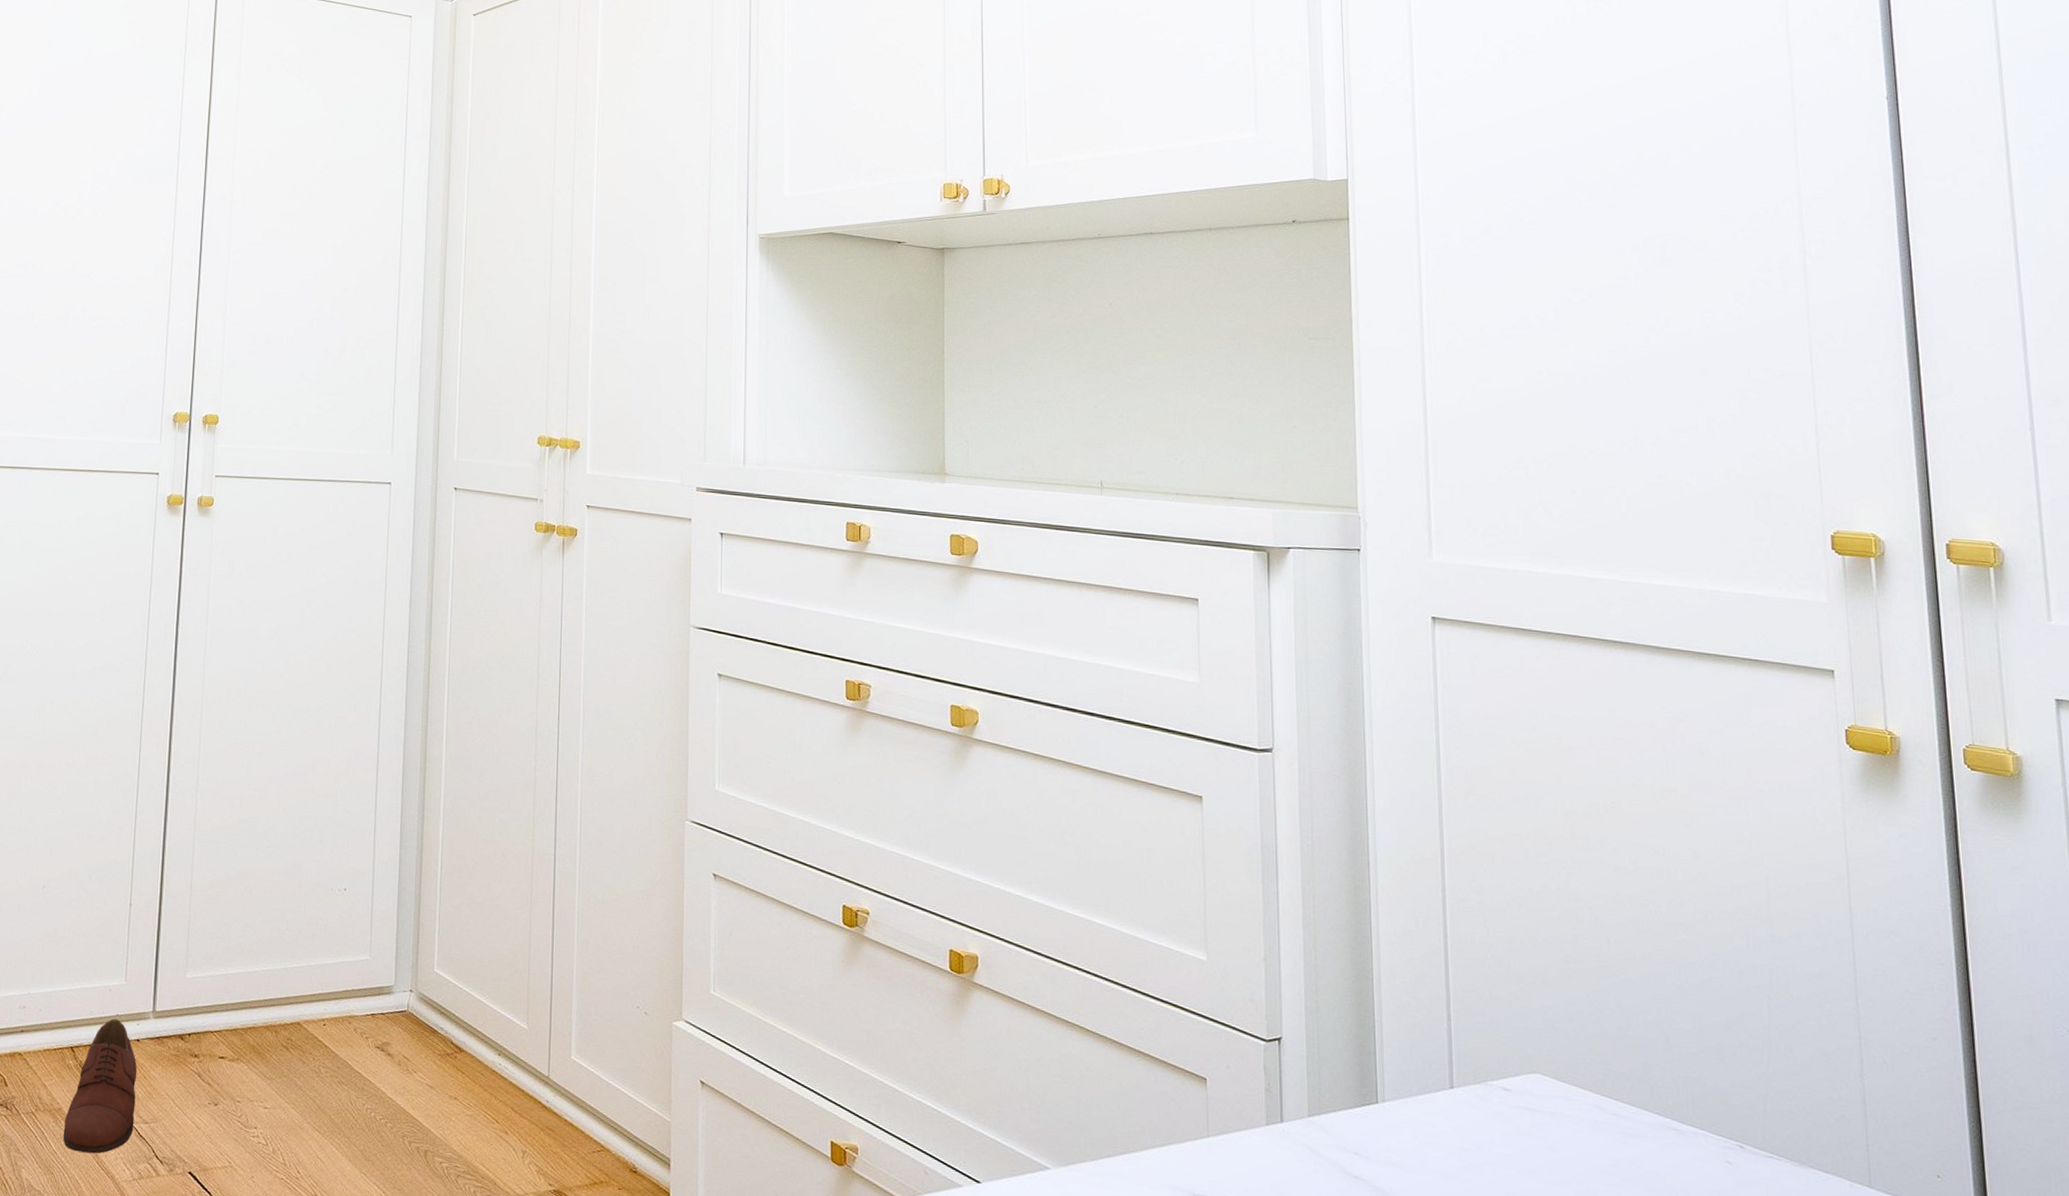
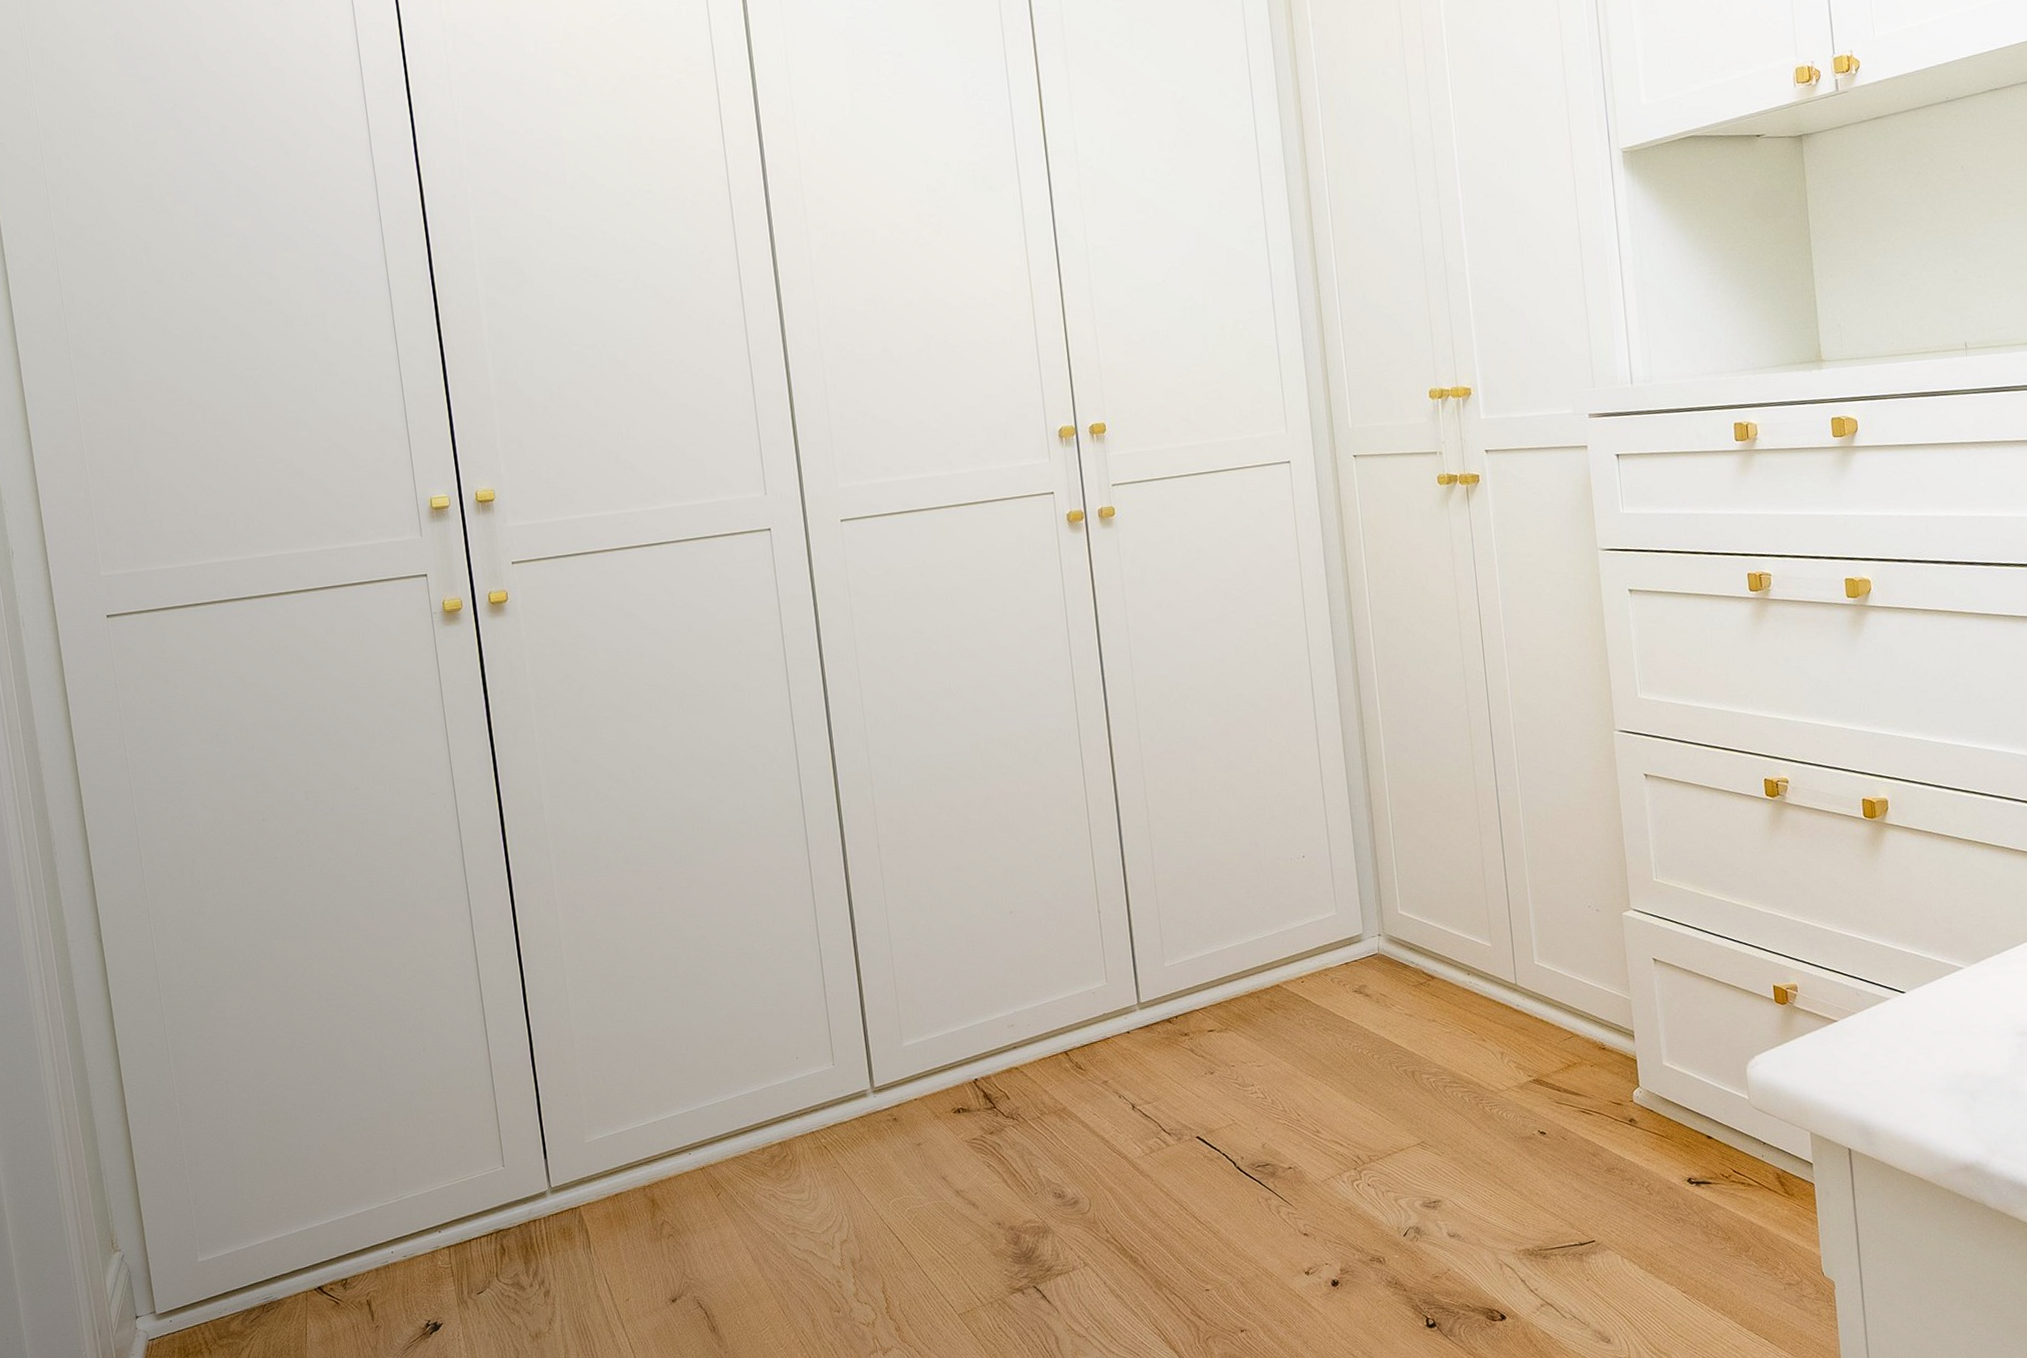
shoe: present [63,1019,137,1154] -> none [1071,1017,1138,1143]

